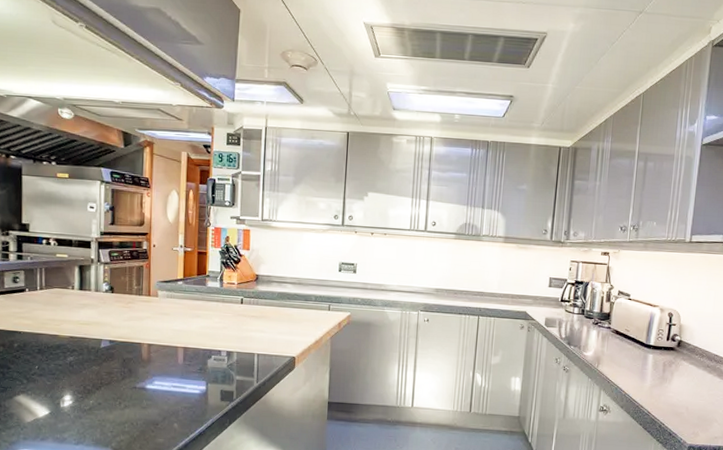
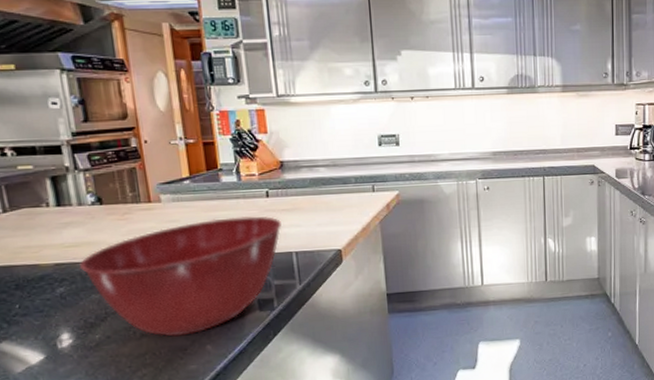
mixing bowl: none [88,316,249,412] -> present [80,216,282,337]

